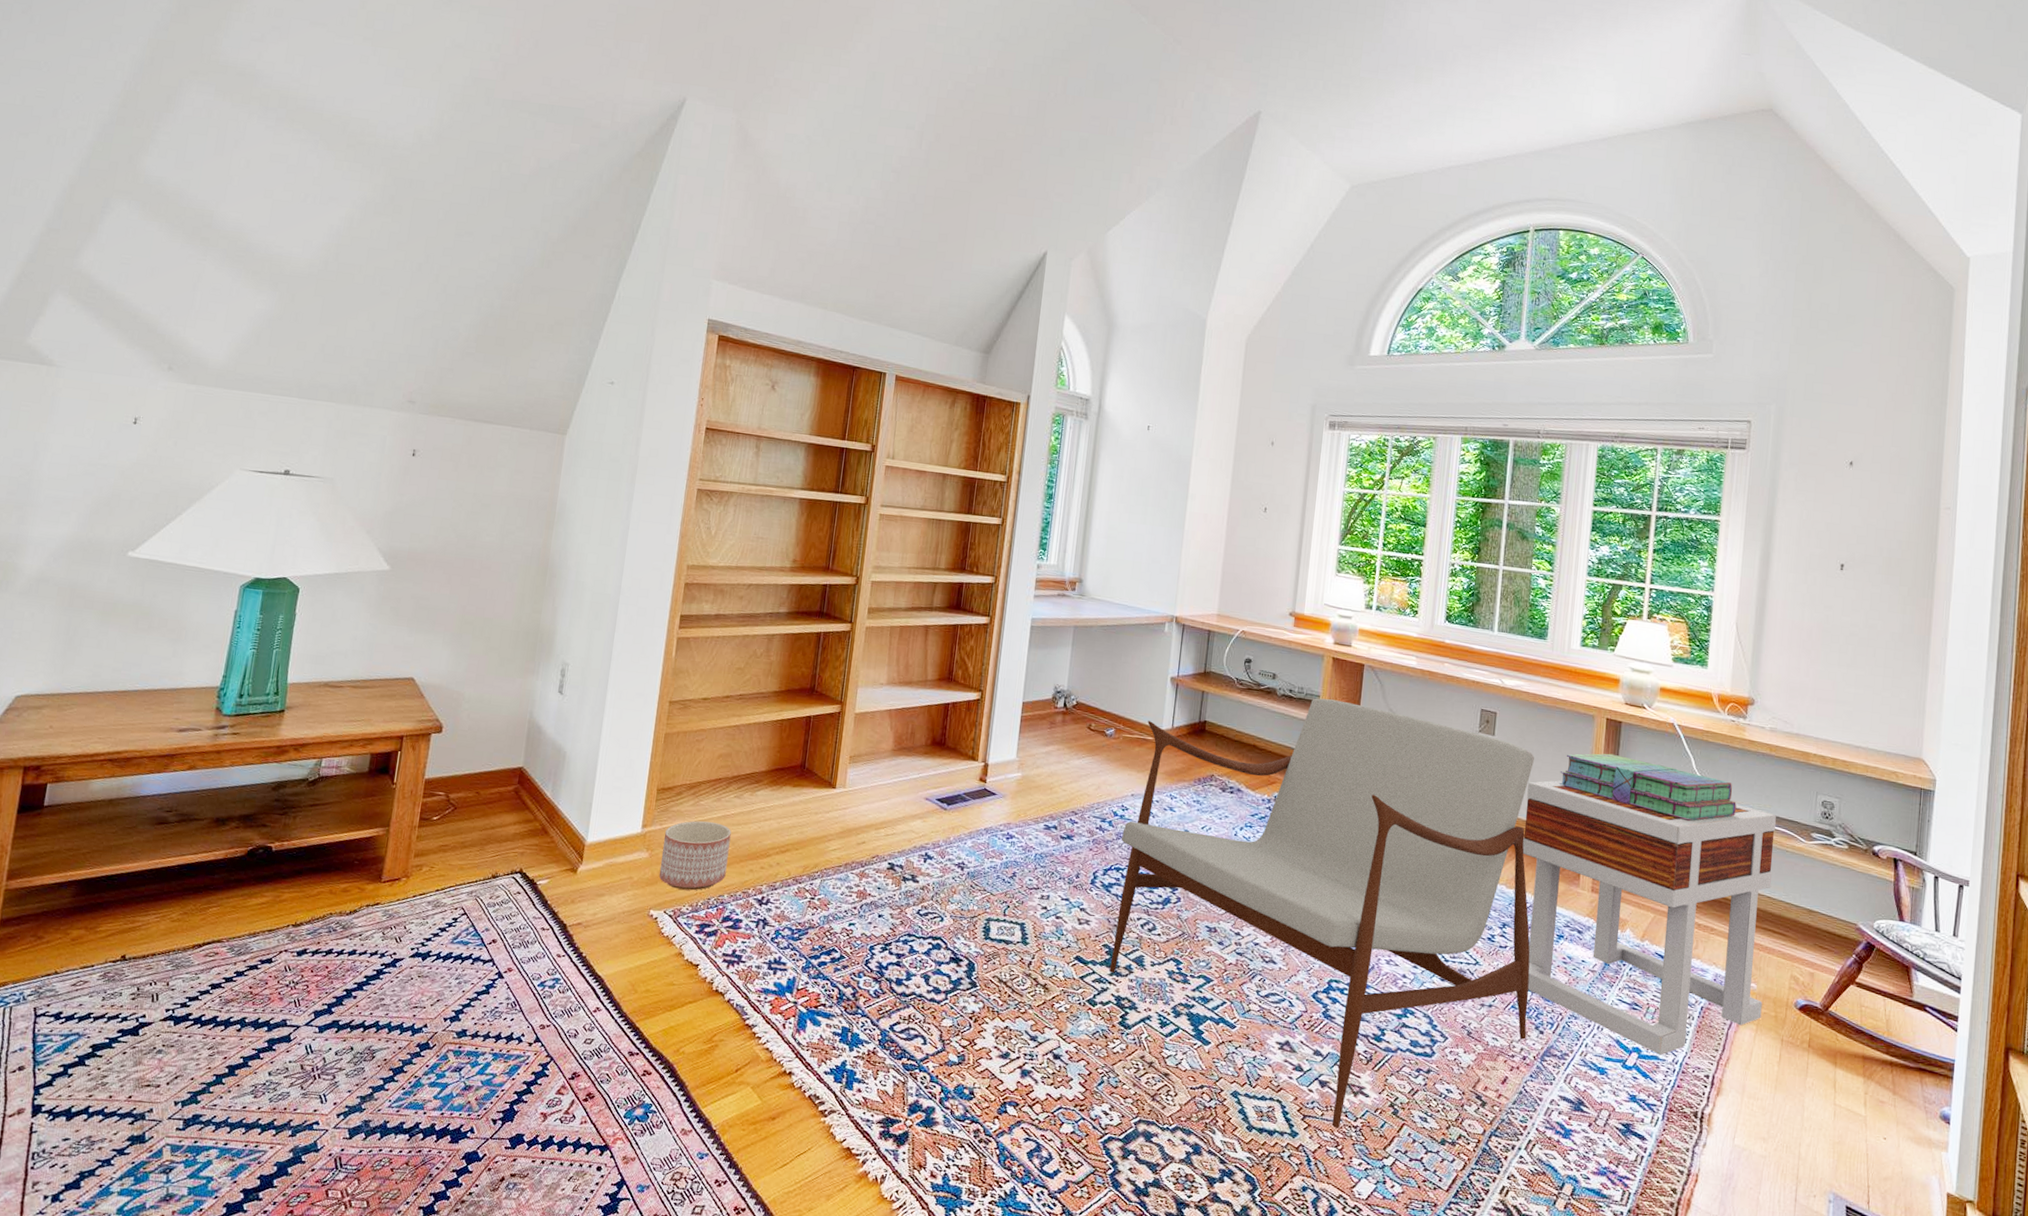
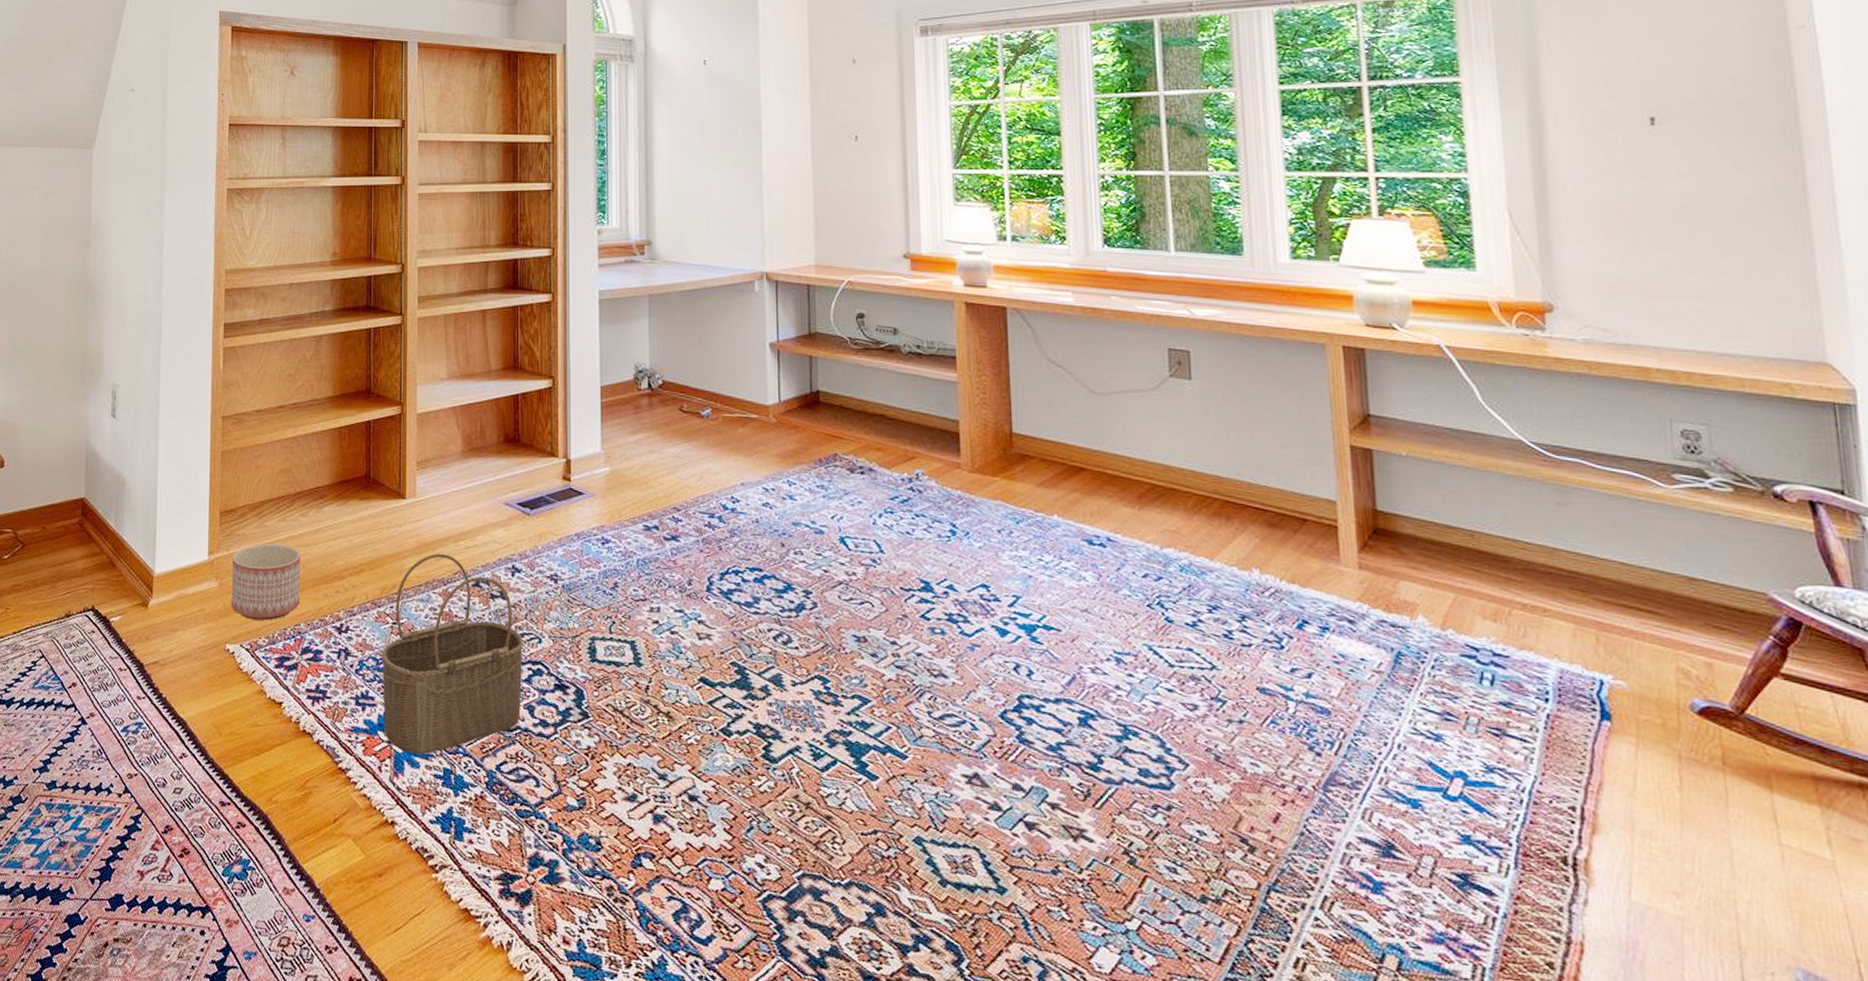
wicker basket: none [792,838,927,1015] -> present [381,553,523,755]
armchair: present [1109,698,1534,1129] -> none [736,352,1298,883]
side table: present [1522,779,1776,1056] -> none [1247,428,1641,781]
stack of books: present [1559,753,1736,821] -> none [1288,390,1552,469]

